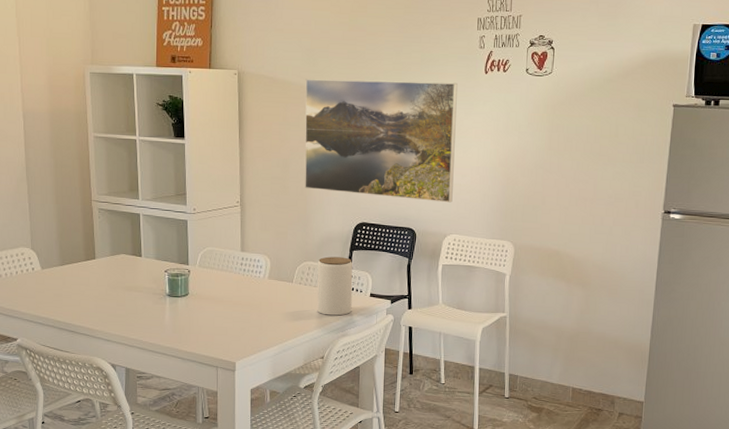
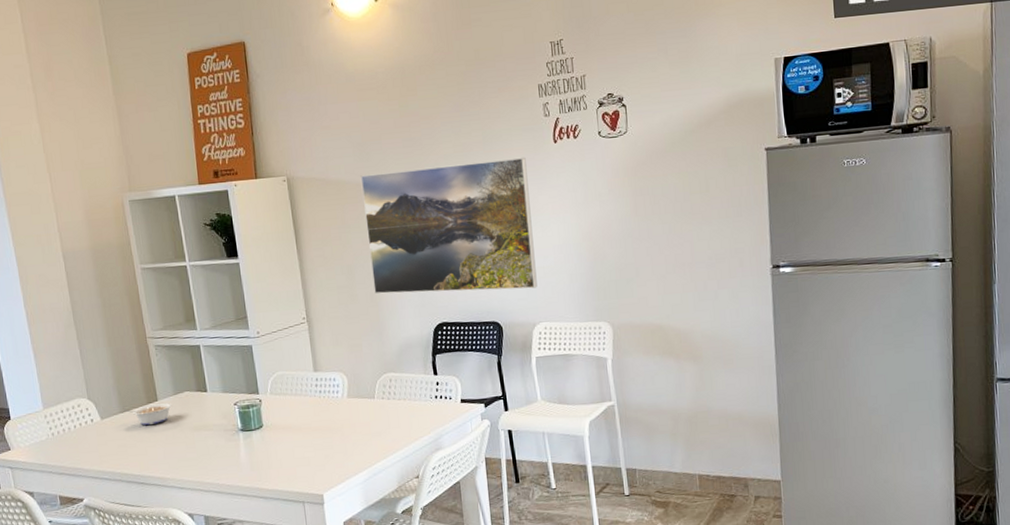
legume: none [64,262,107,281] -> present [124,403,172,426]
jar: present [317,256,353,316] -> none [398,363,443,430]

